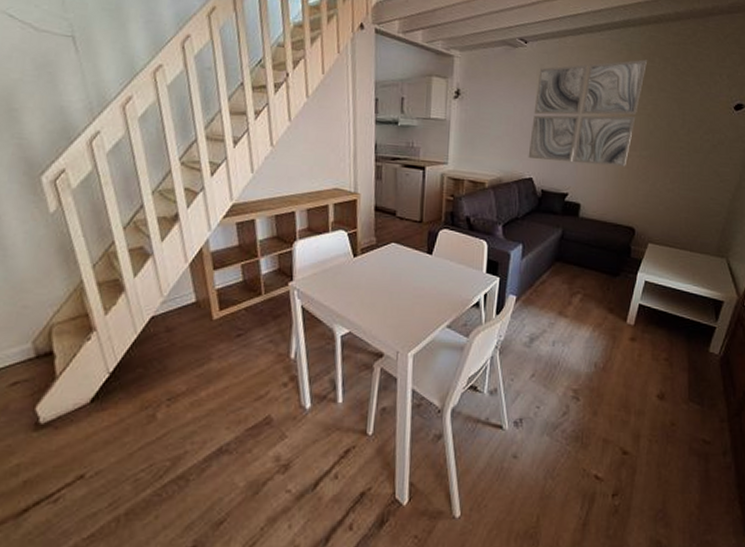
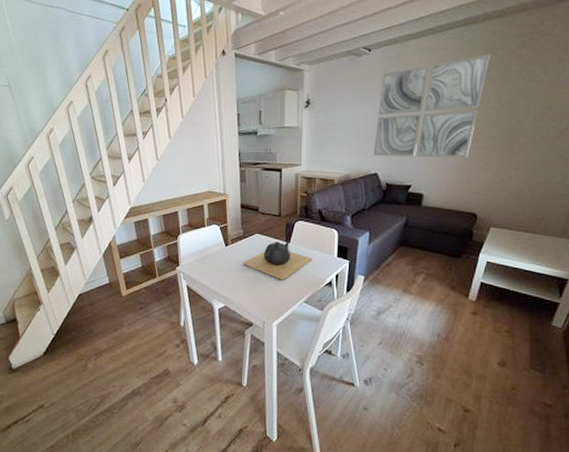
teapot: none [374,251,458,300] -> present [243,240,312,281]

